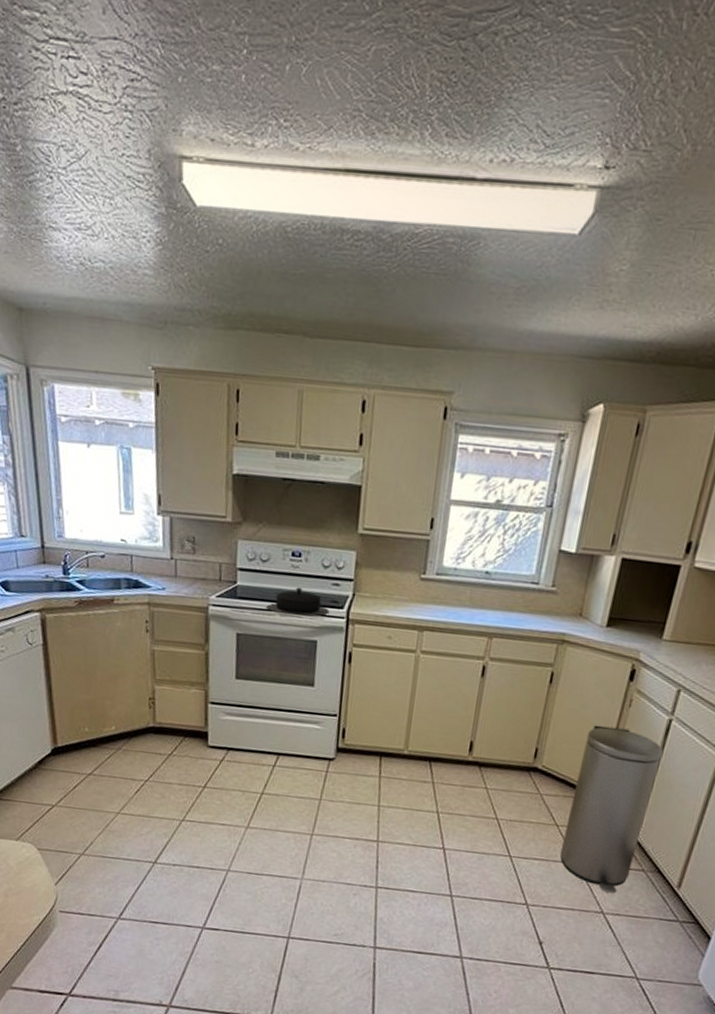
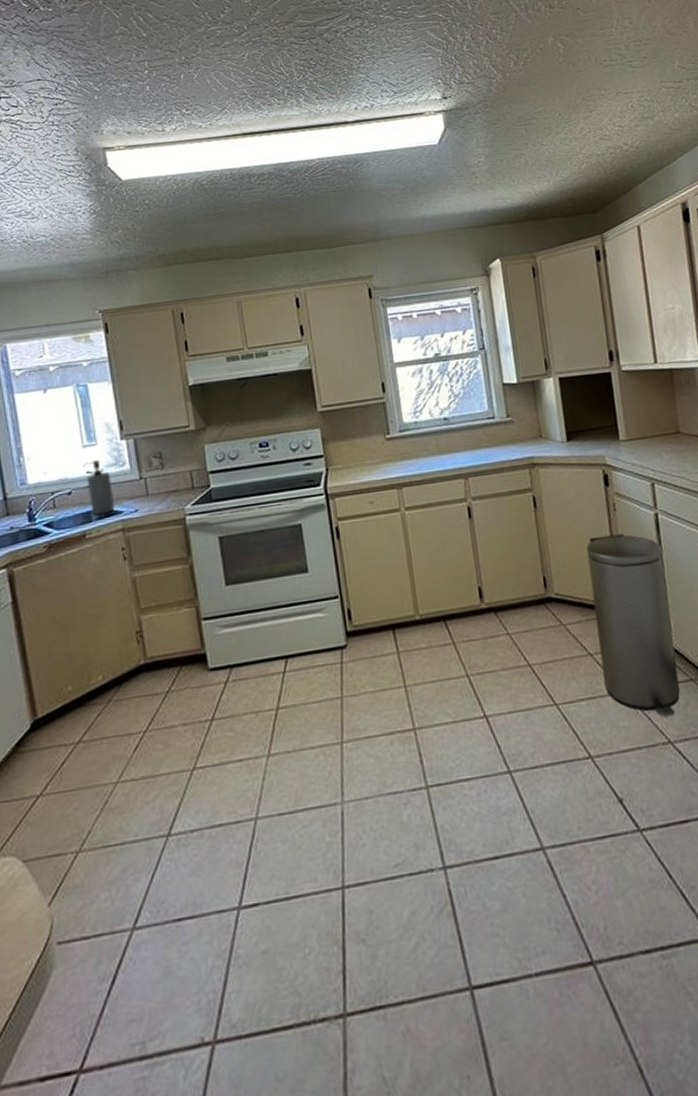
soap dispenser: none [118,529,145,585] -> present [83,460,115,515]
cooking pot: present [266,587,330,617] -> none [244,475,308,507]

